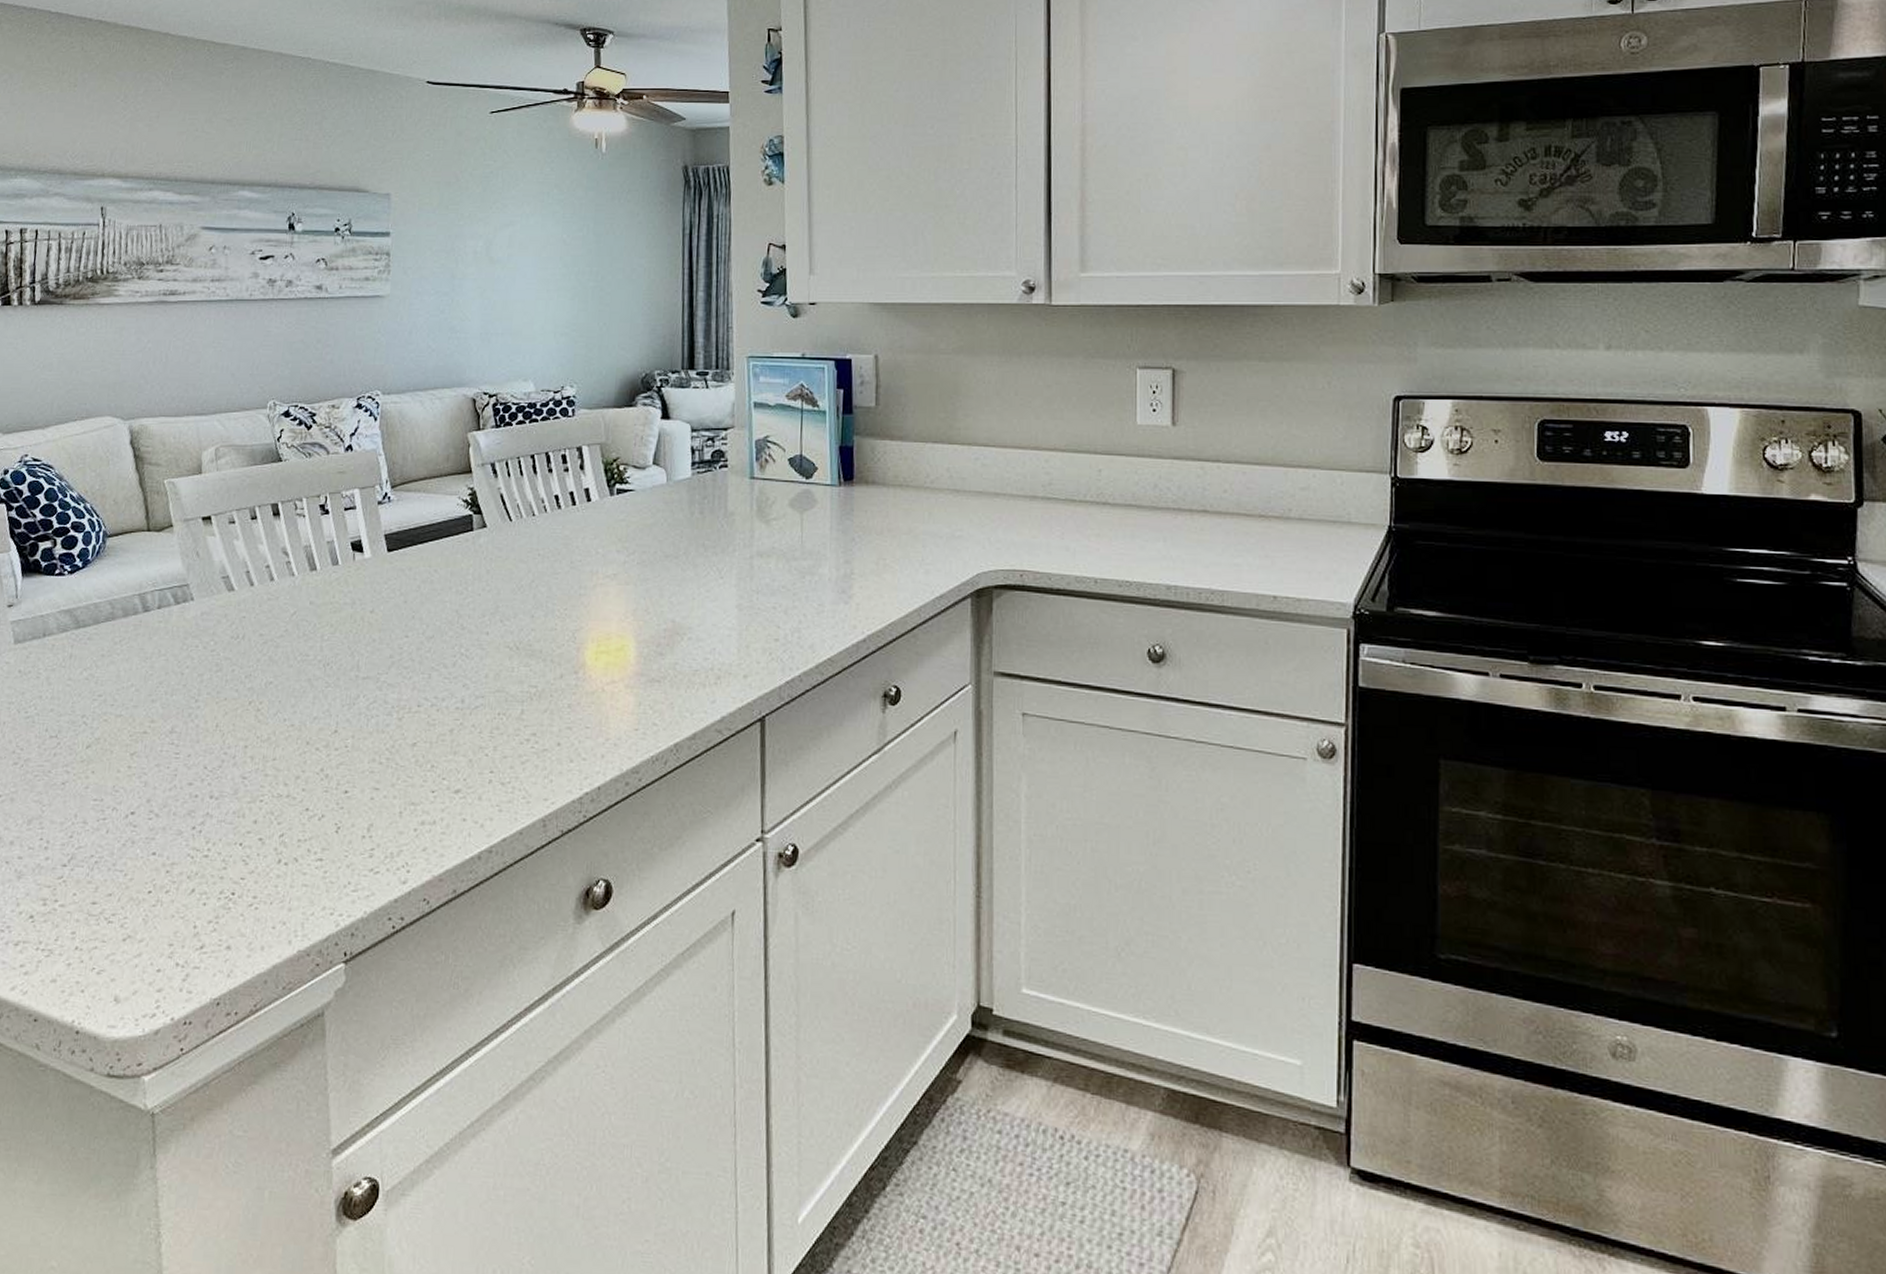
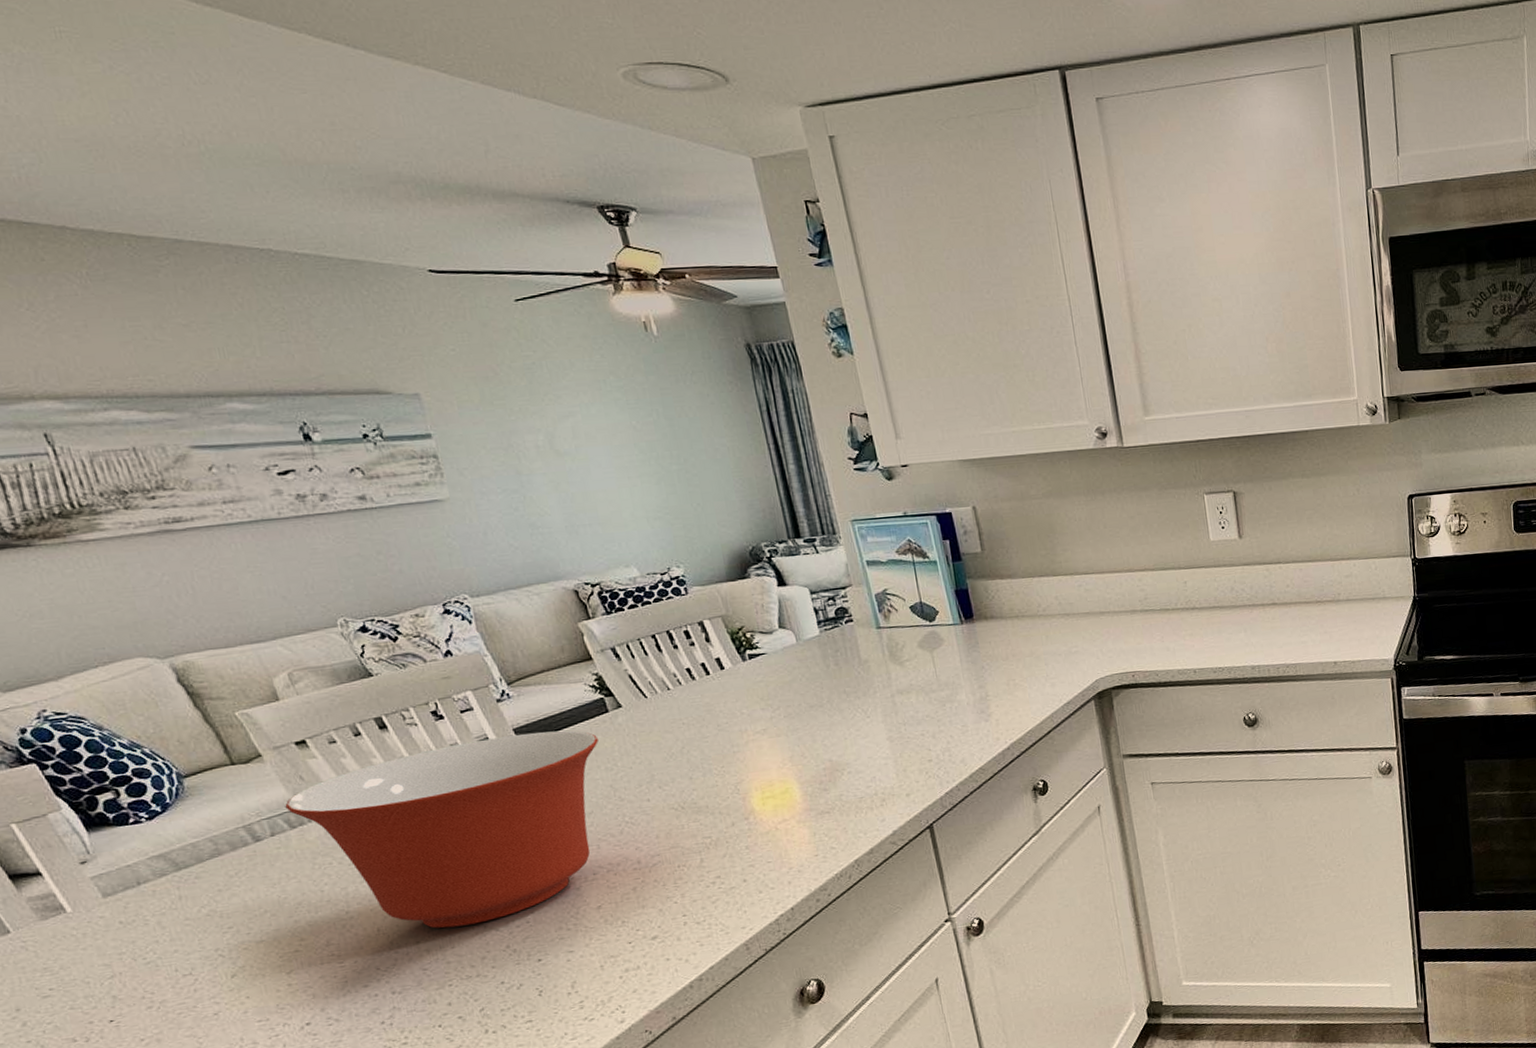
mixing bowl: none [177,540,457,738] -> present [285,730,599,929]

